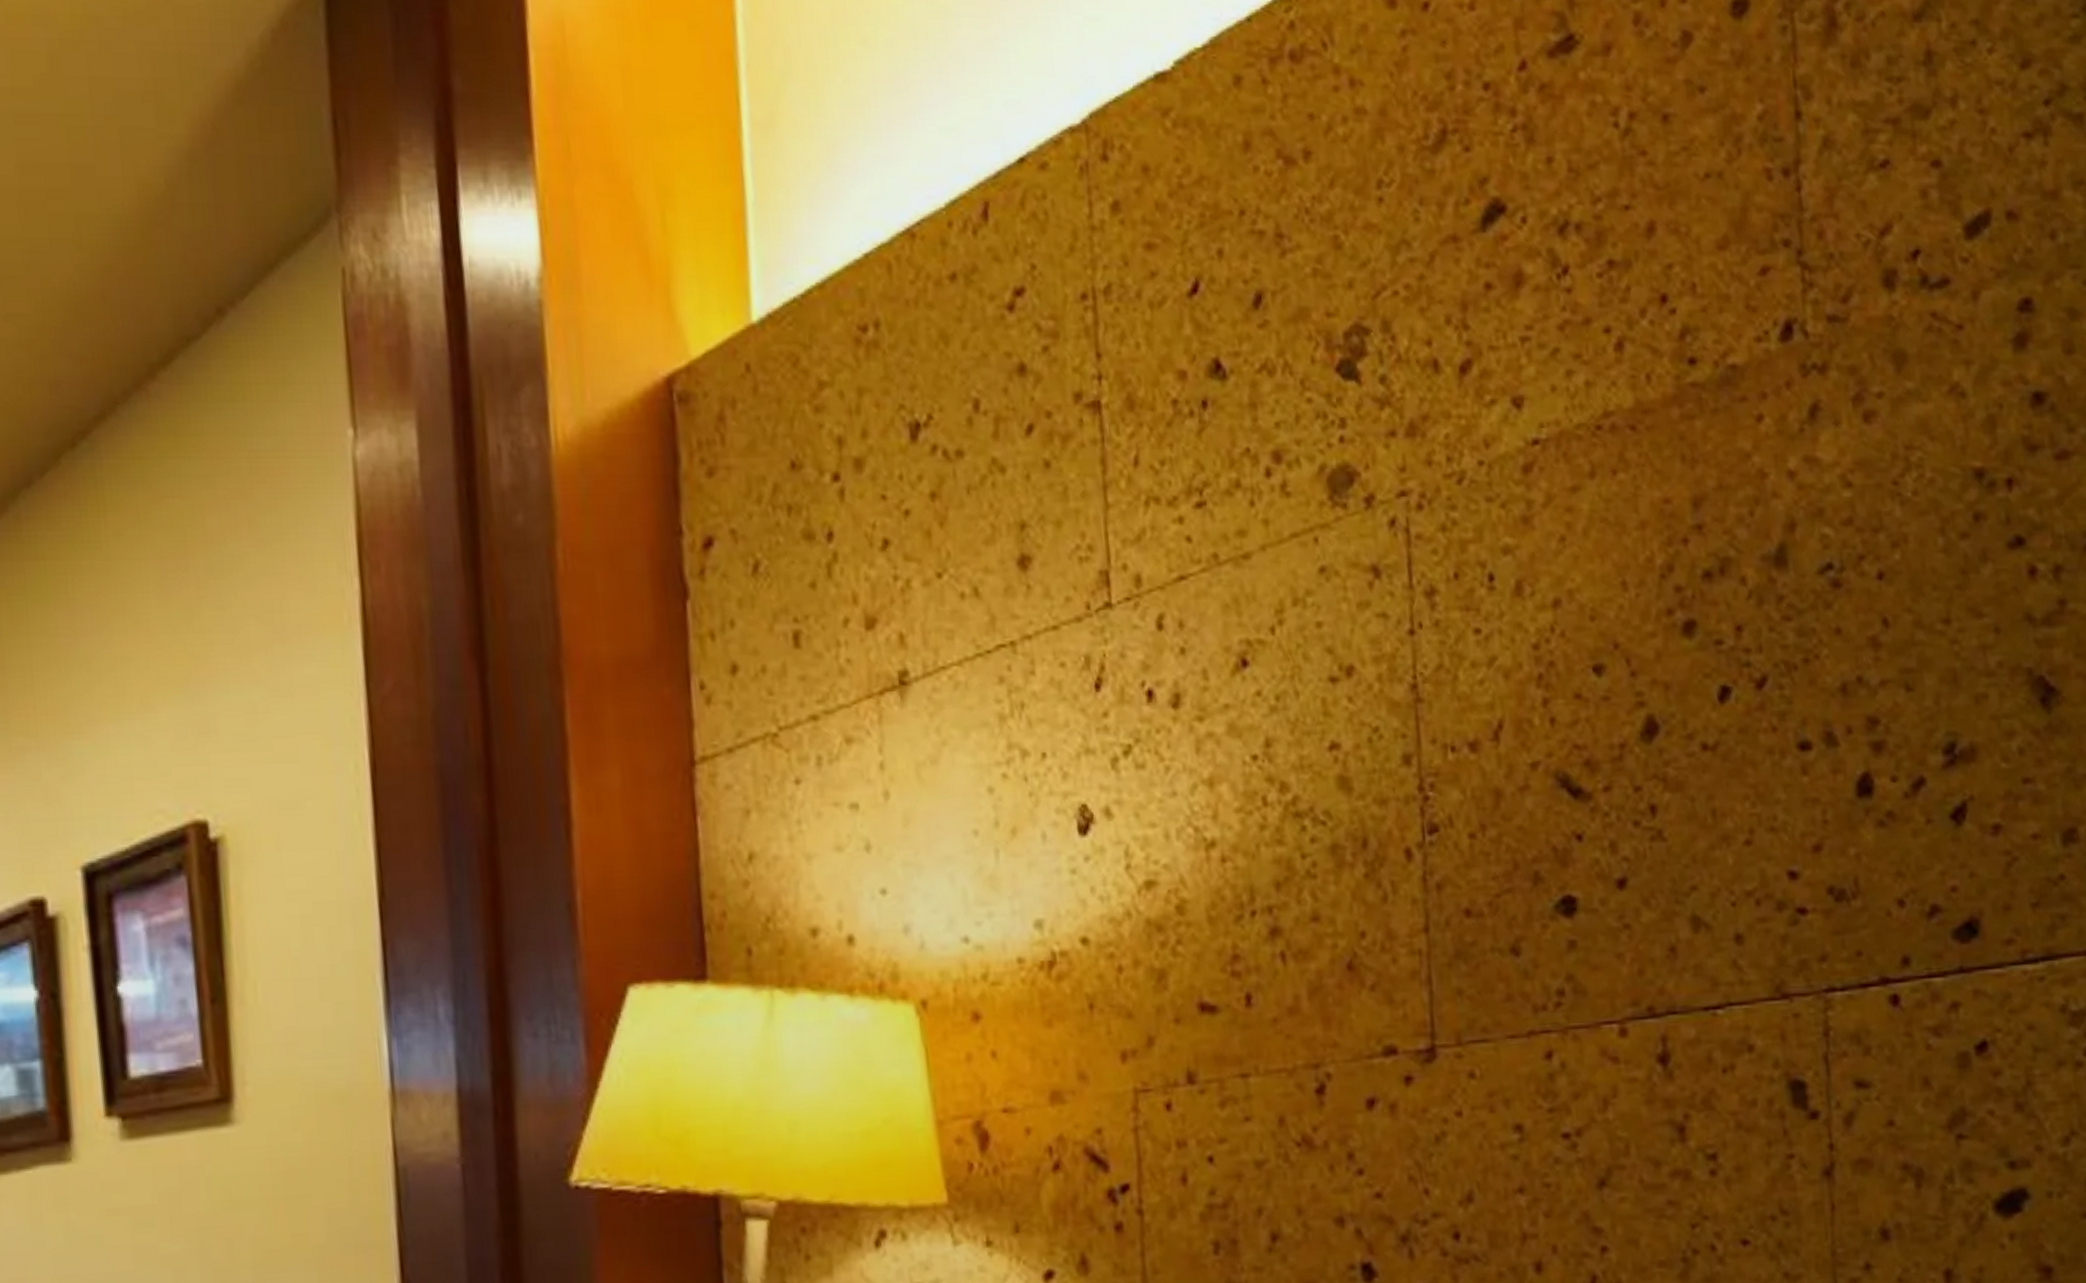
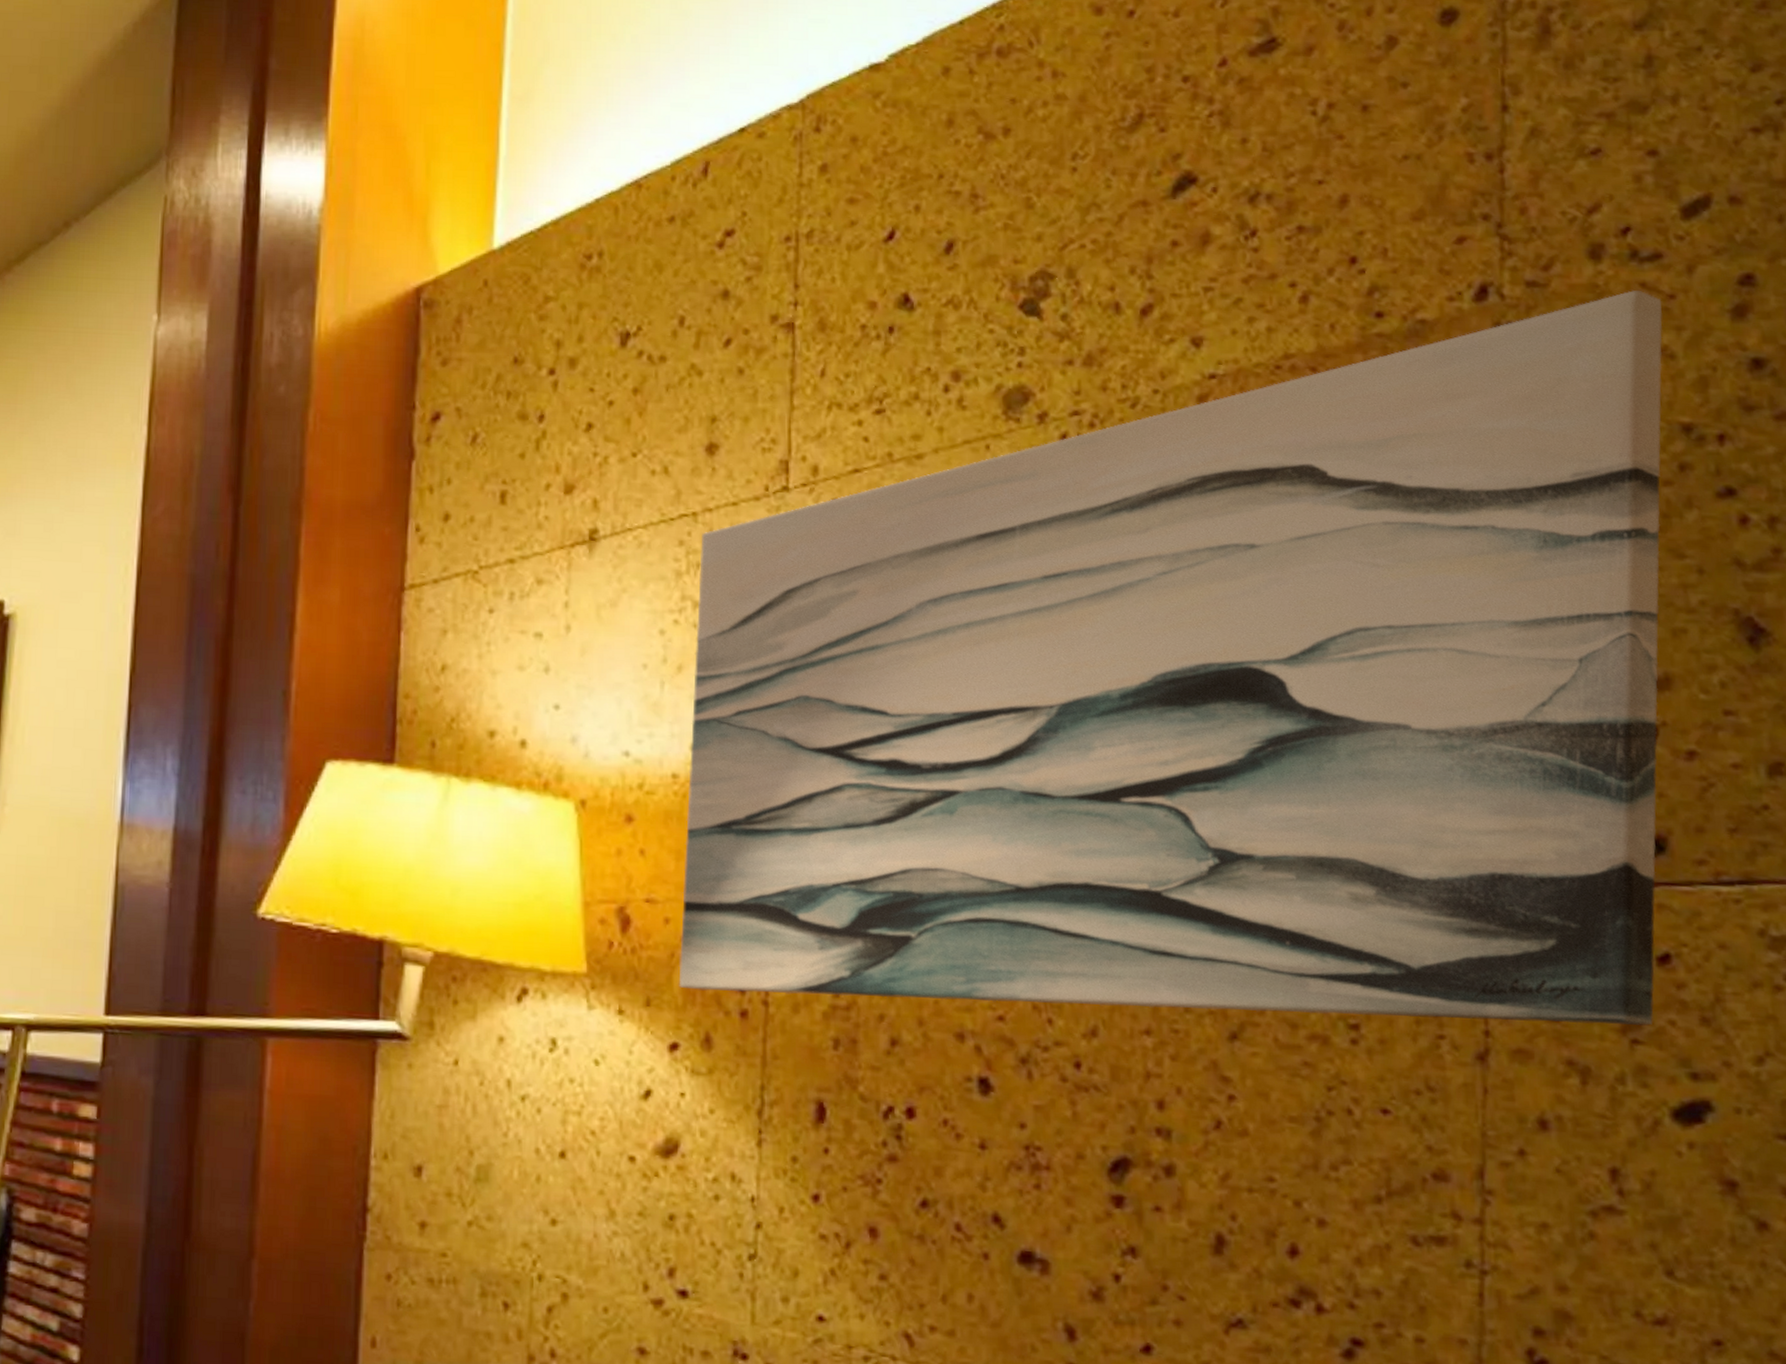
wall art: none [1023,320,1976,1207] -> present [679,289,1663,1026]

